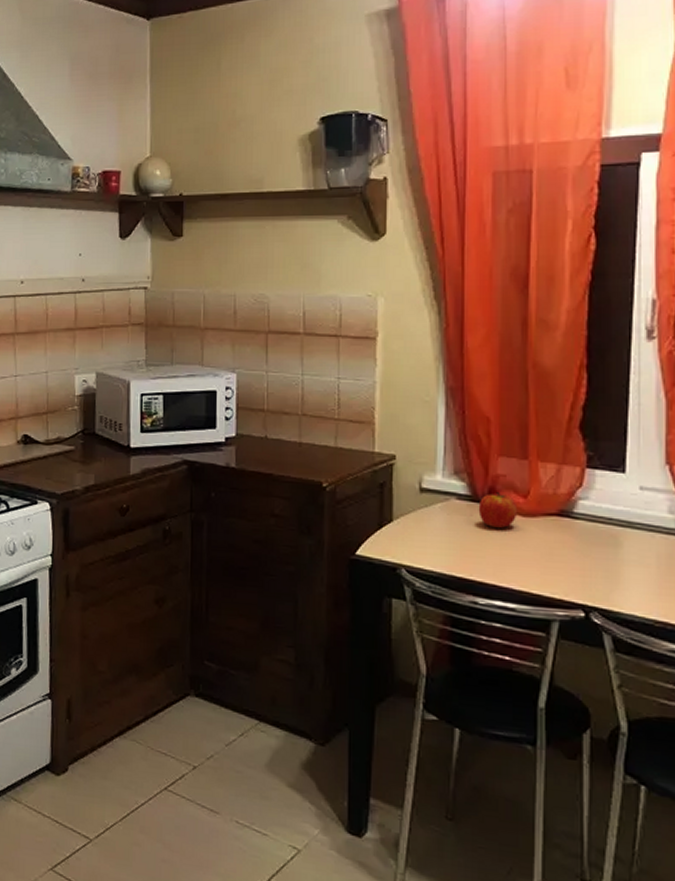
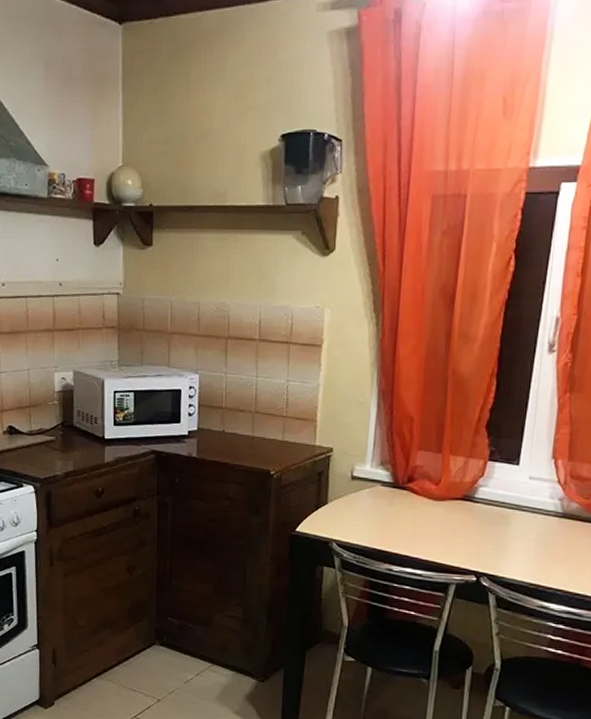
apple: present [478,492,518,528] -> none [398,480,431,510]

